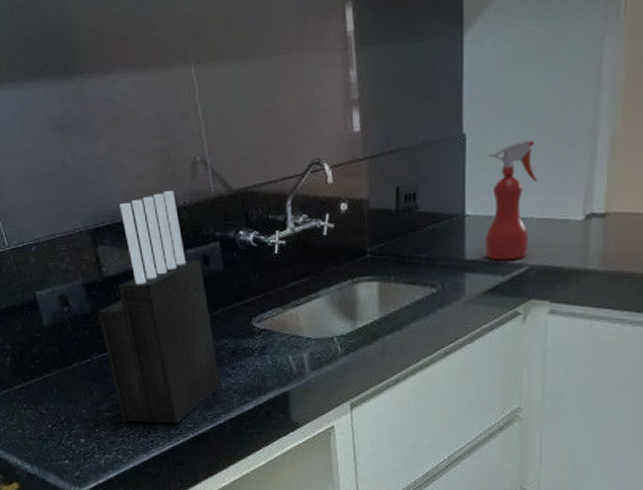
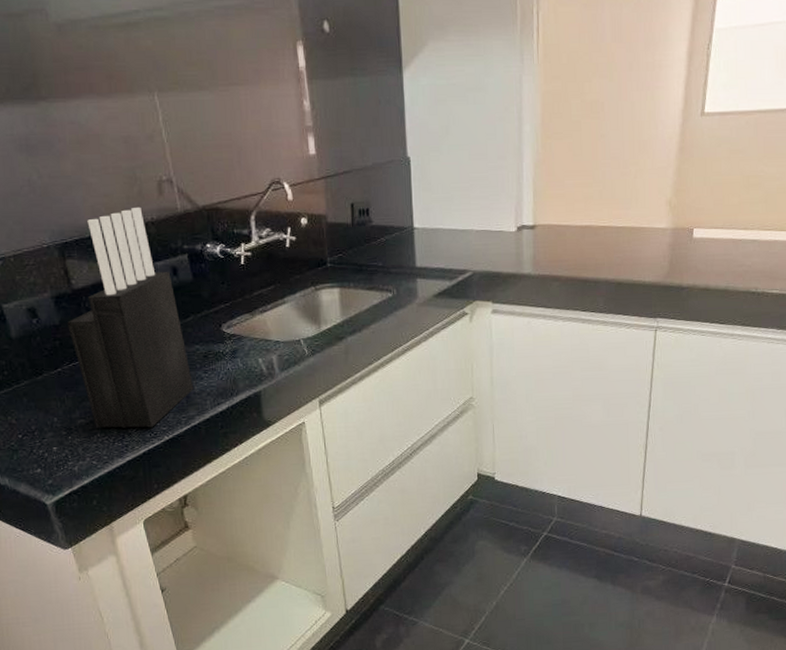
spray bottle: present [484,140,538,260] -> none [431,163,475,267]

